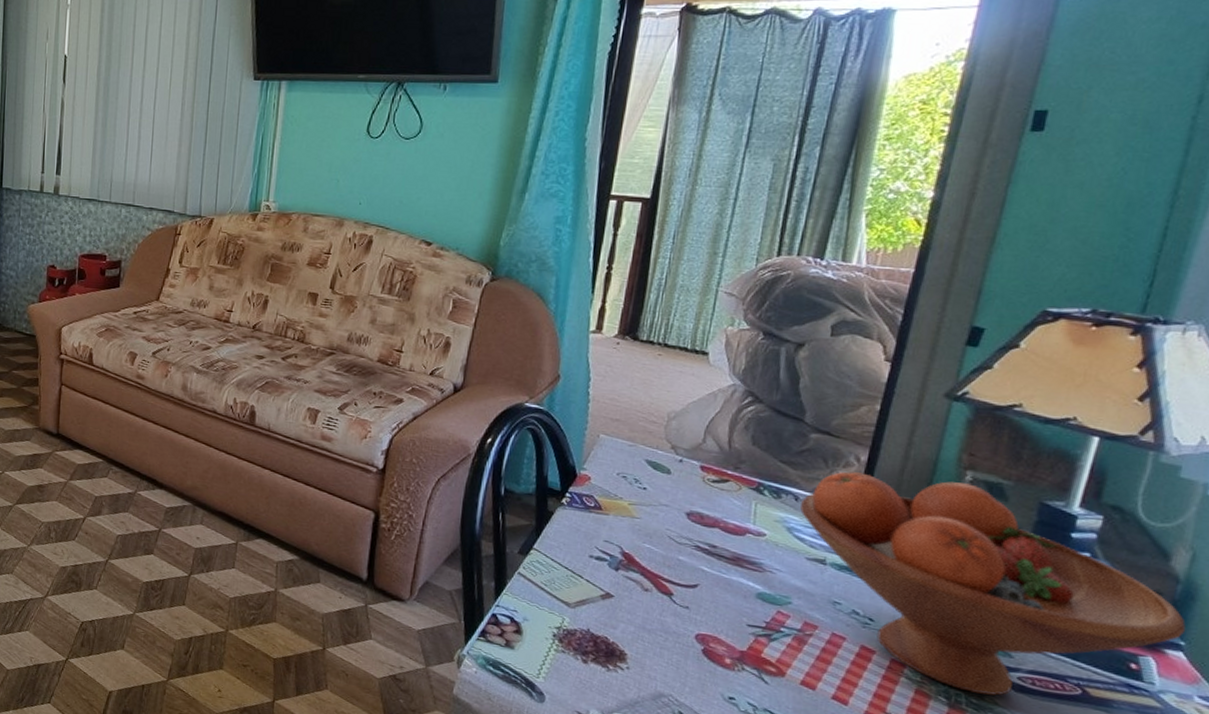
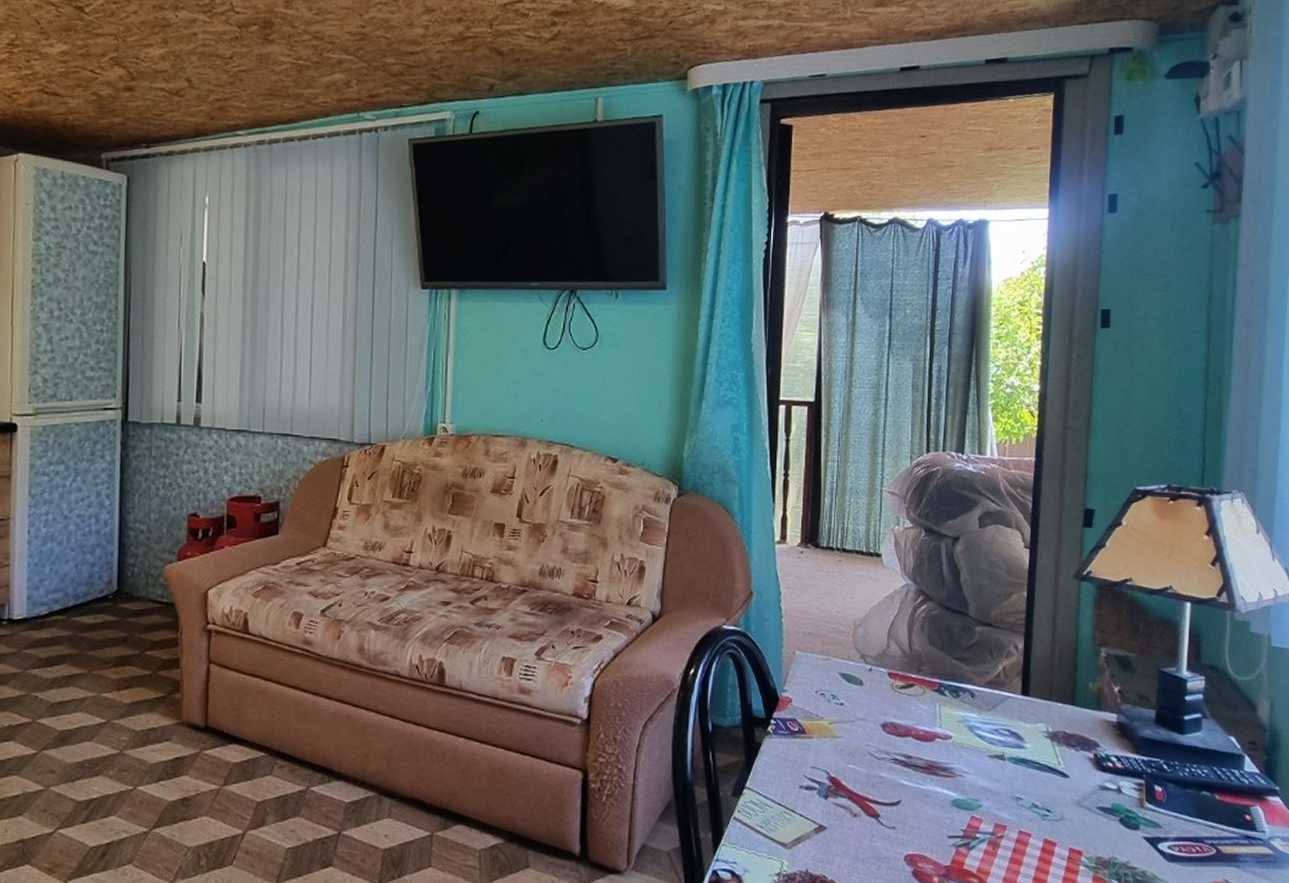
fruit bowl: present [800,471,1186,696] -> none [977,660,1277,871]

